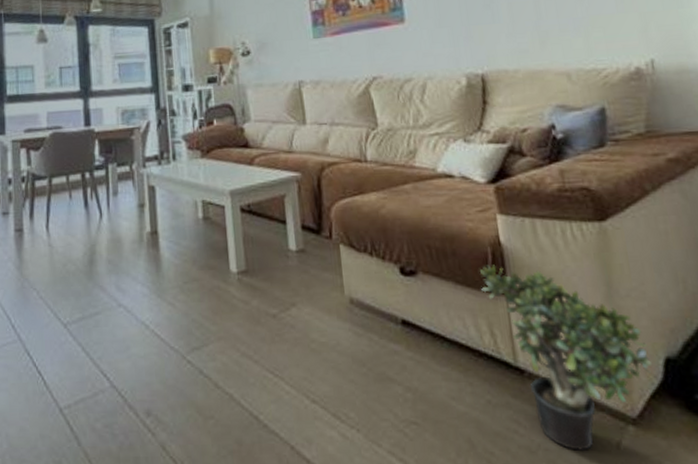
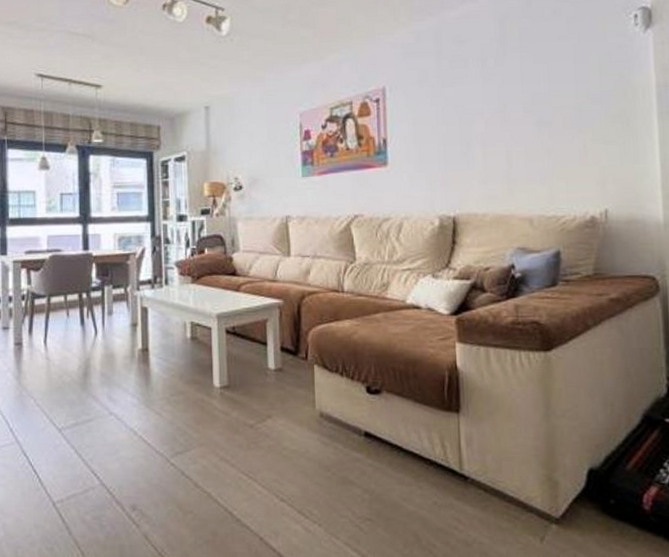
potted plant: present [479,264,653,451] -> none [436,386,578,544]

